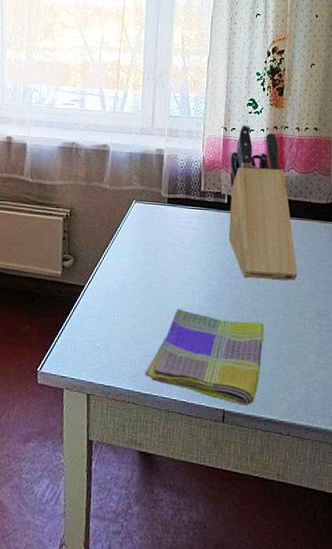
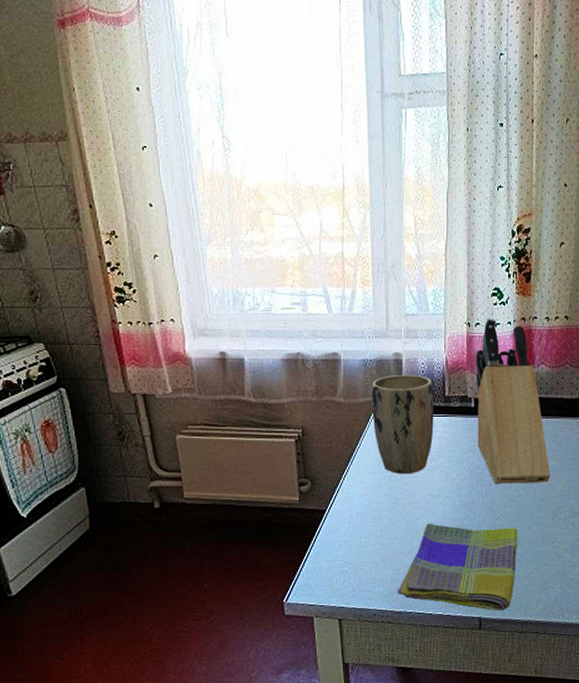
plant pot: none [133,168,190,260] -> present [372,375,434,474]

